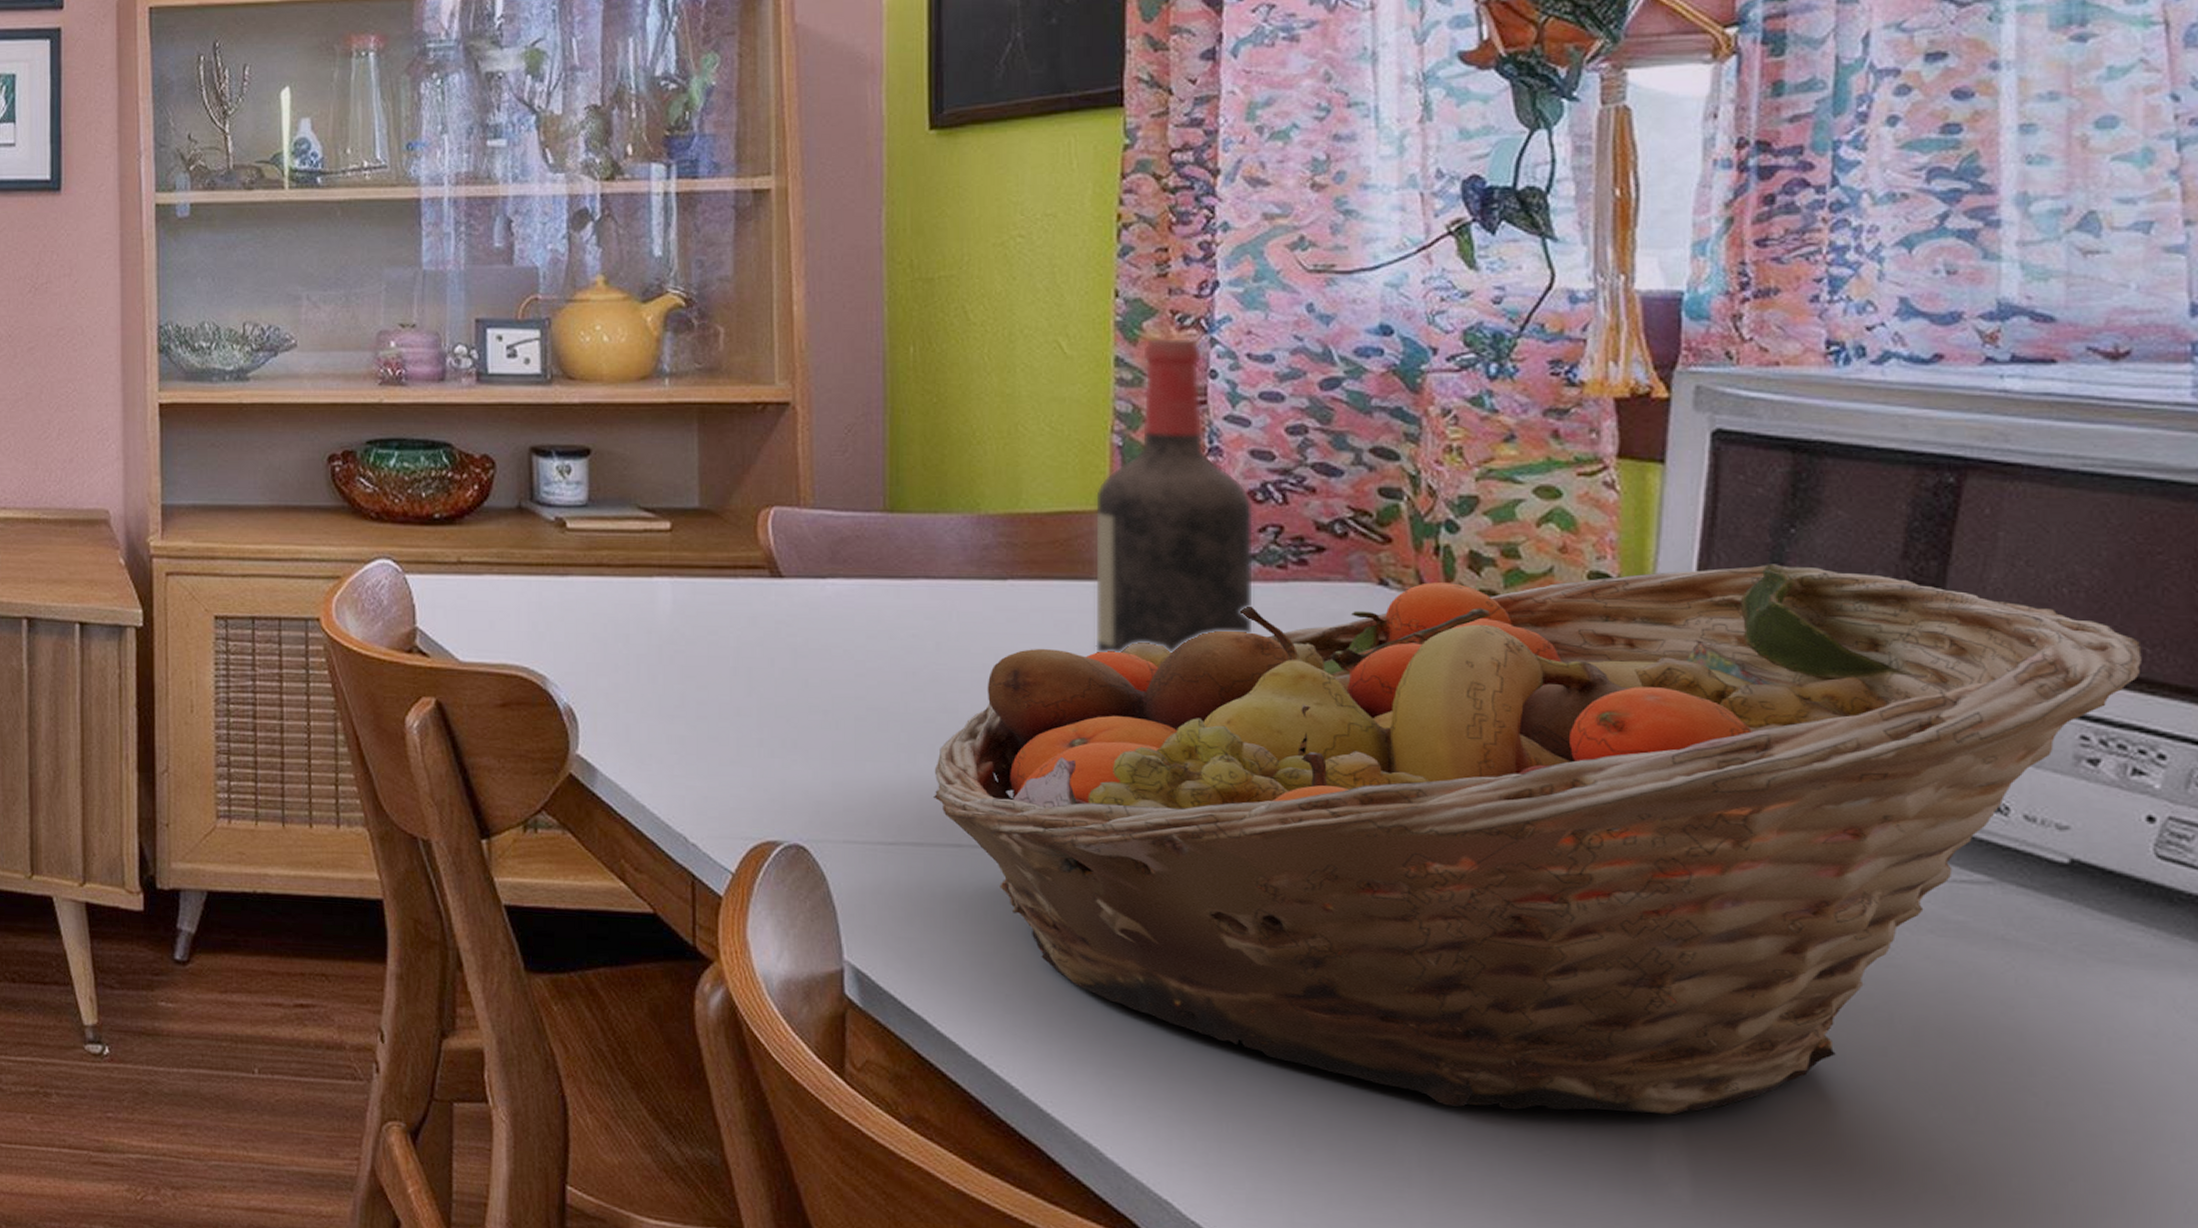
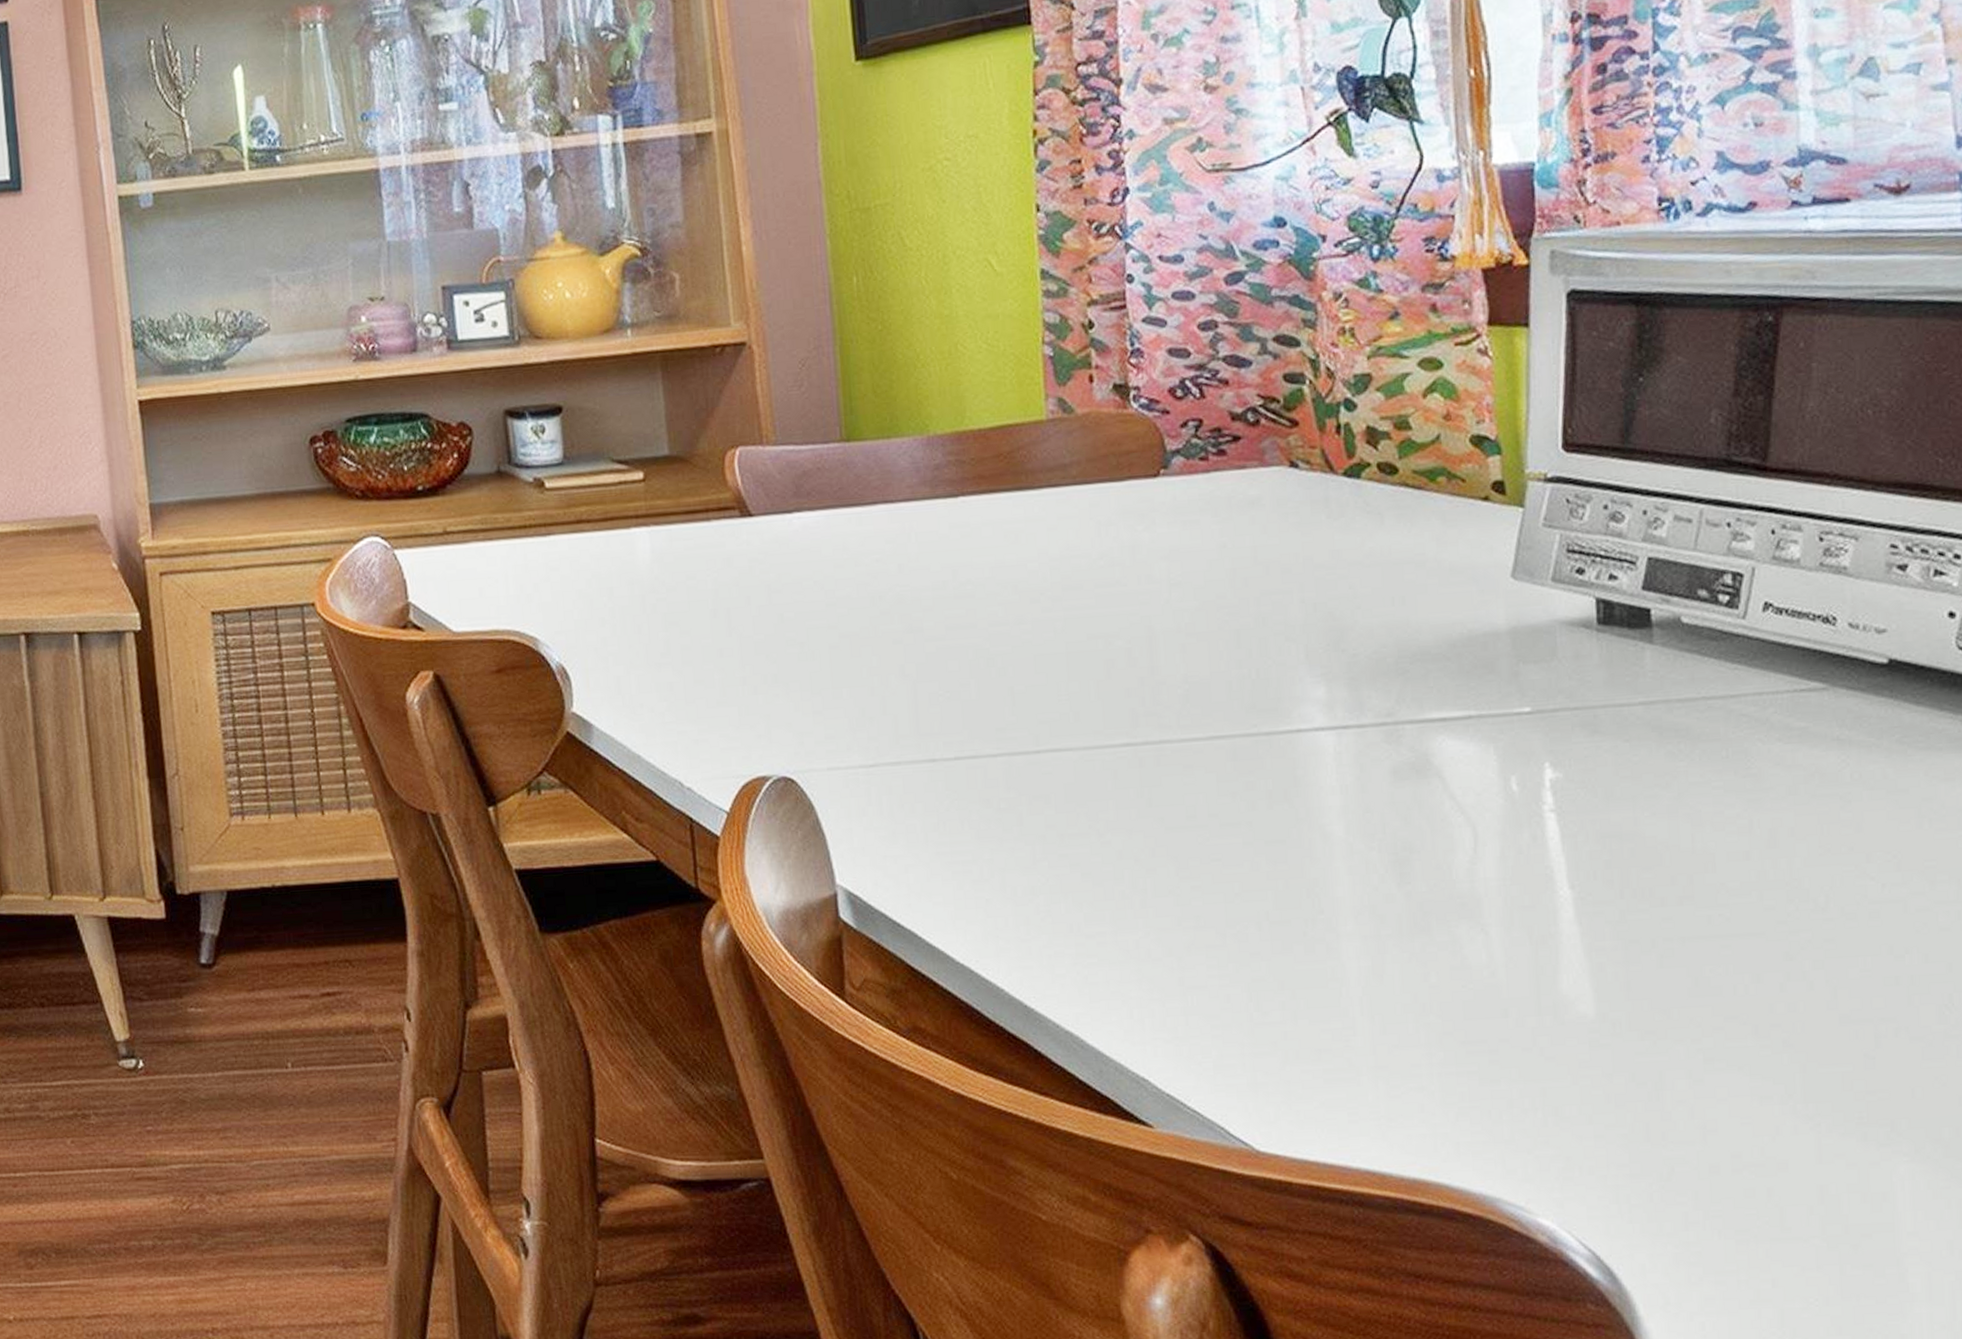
fruit basket: present [934,564,2142,1115] -> none [906,412,1936,955]
wine bottle: present [1094,337,1255,654] -> none [1031,245,1183,560]

